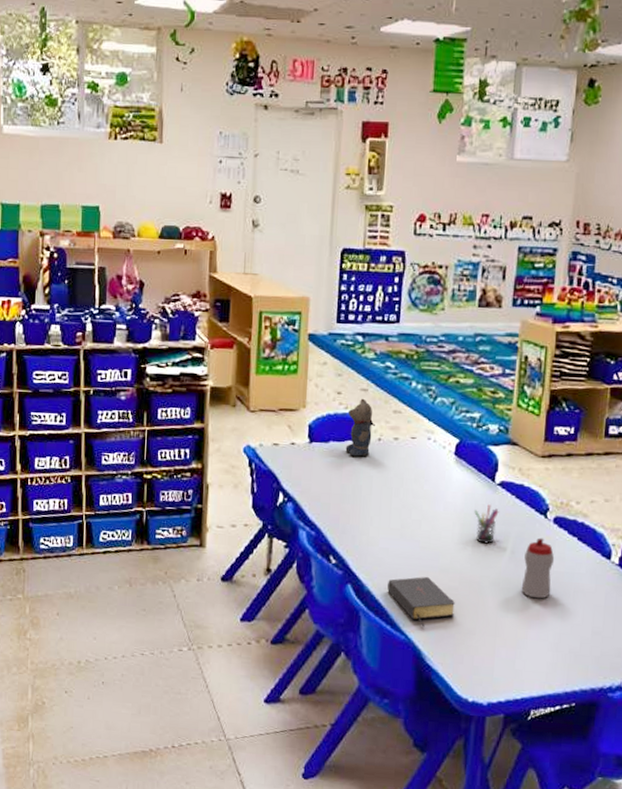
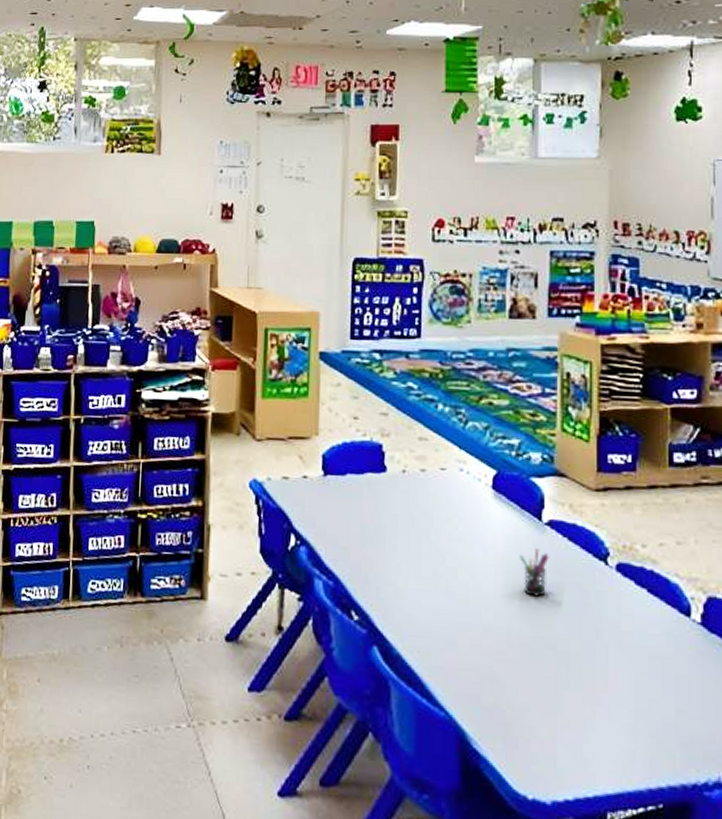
teddy bear: present [345,398,375,457] -> none [365,423,398,492]
bible: present [387,576,456,627] -> none [421,636,505,702]
sippy cup: present [521,537,555,599] -> none [583,589,621,667]

